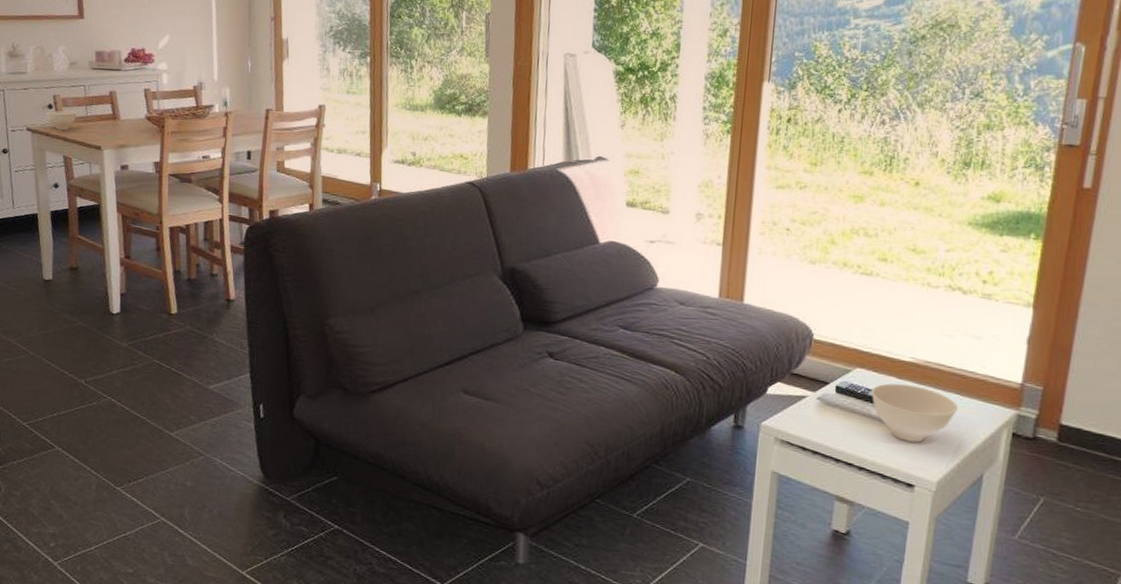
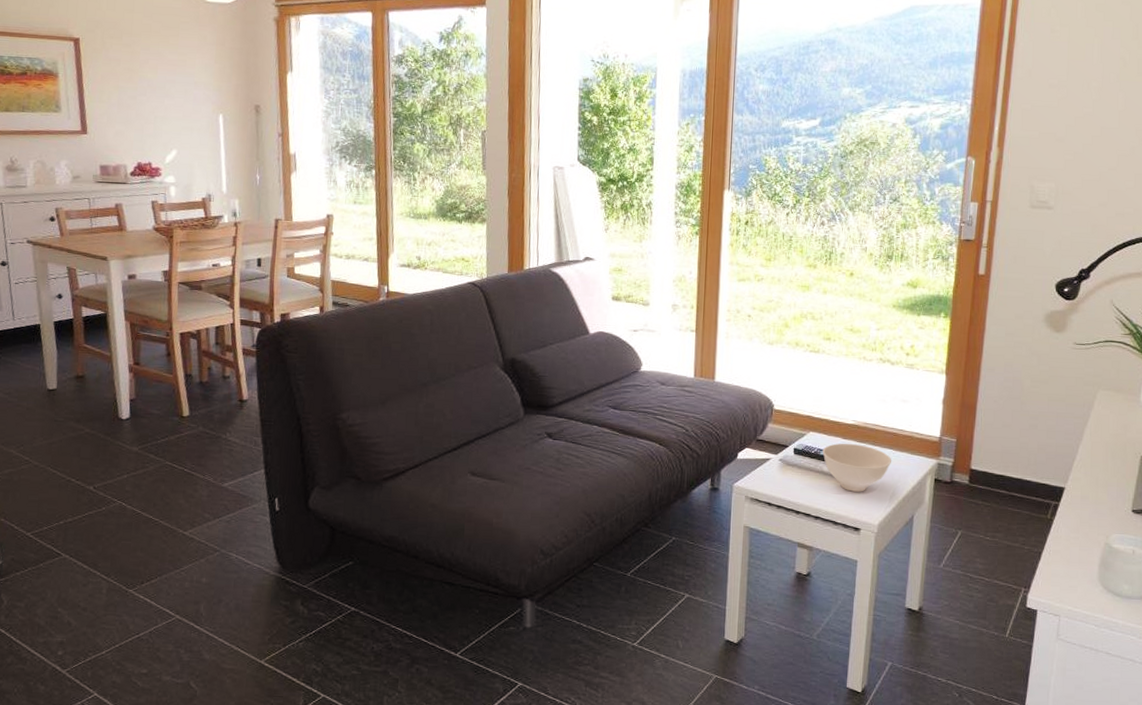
bowl: present [45,110,77,131] -> none [47,223,81,243]

